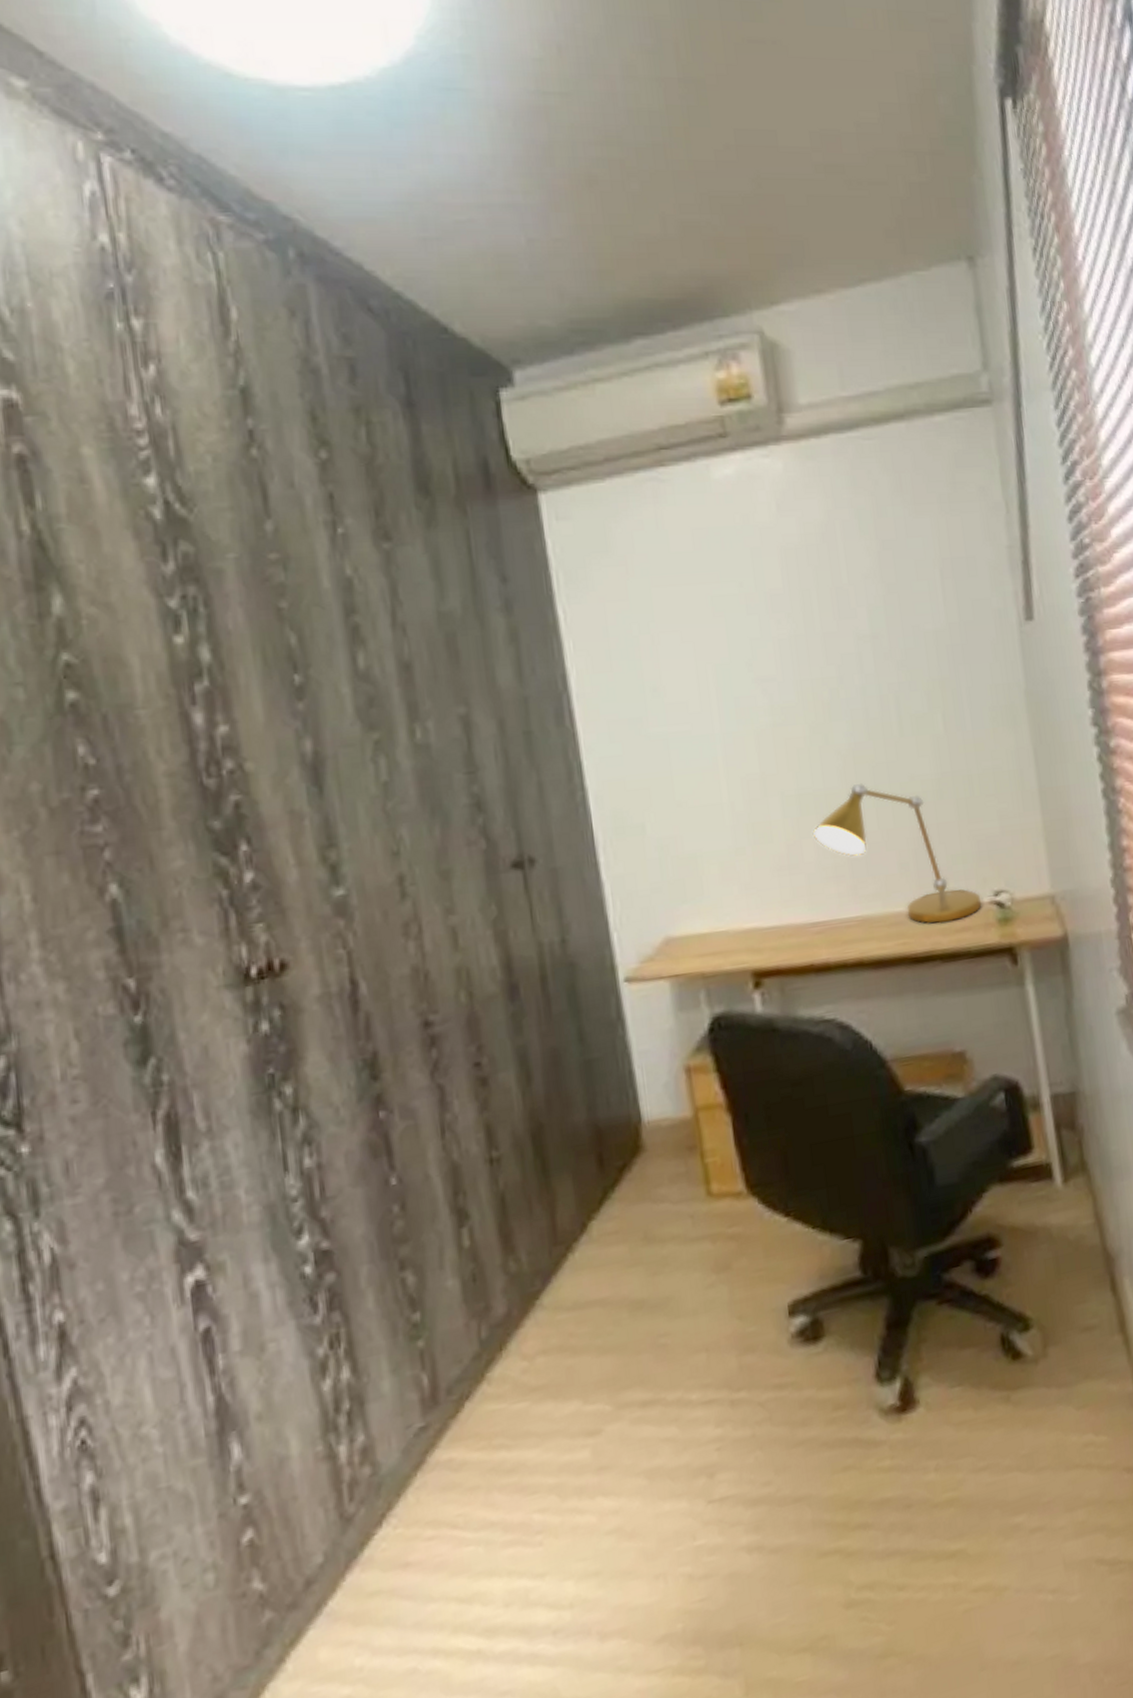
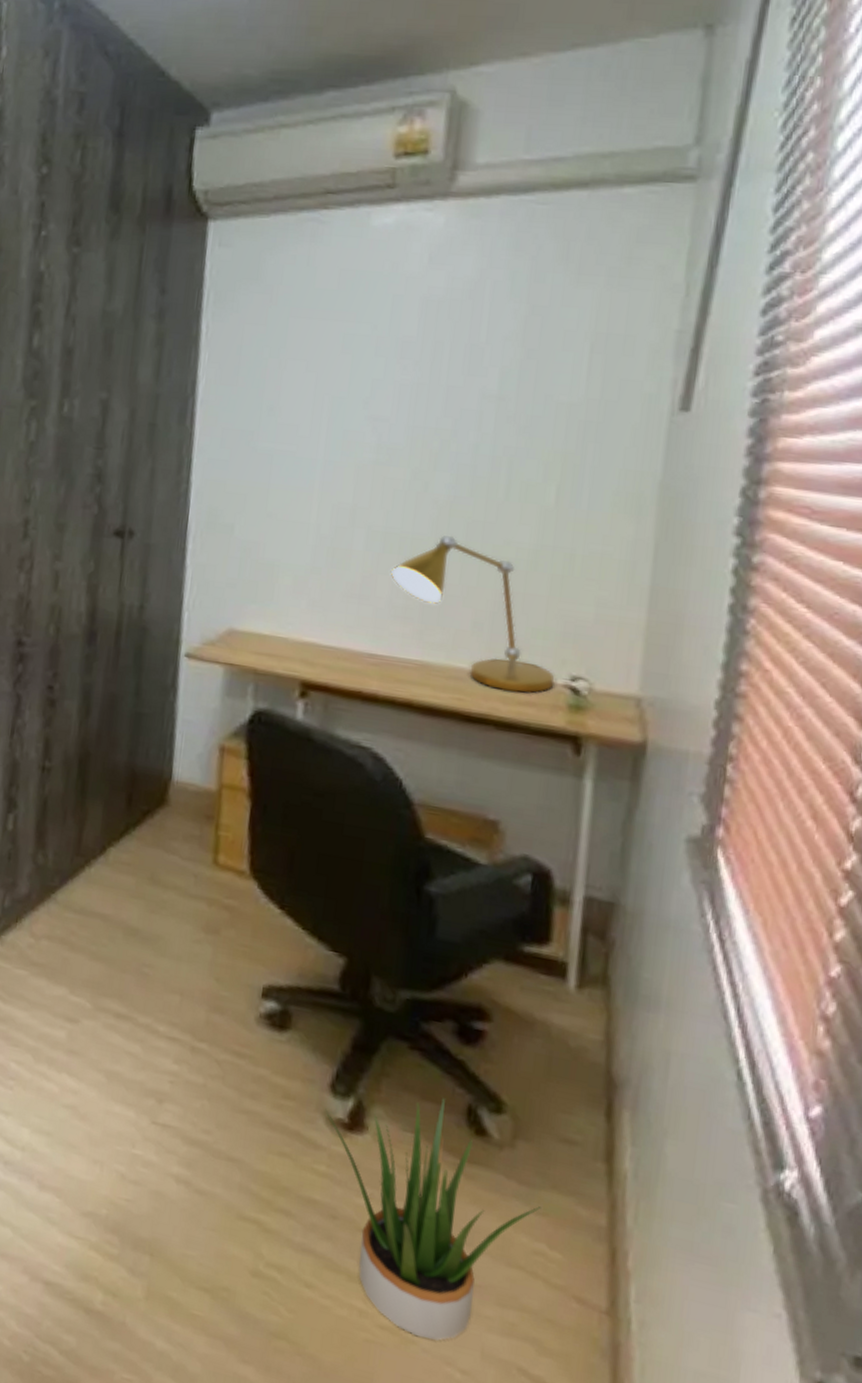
potted plant: none [877,1338,1081,1583] -> present [326,1098,541,1341]

